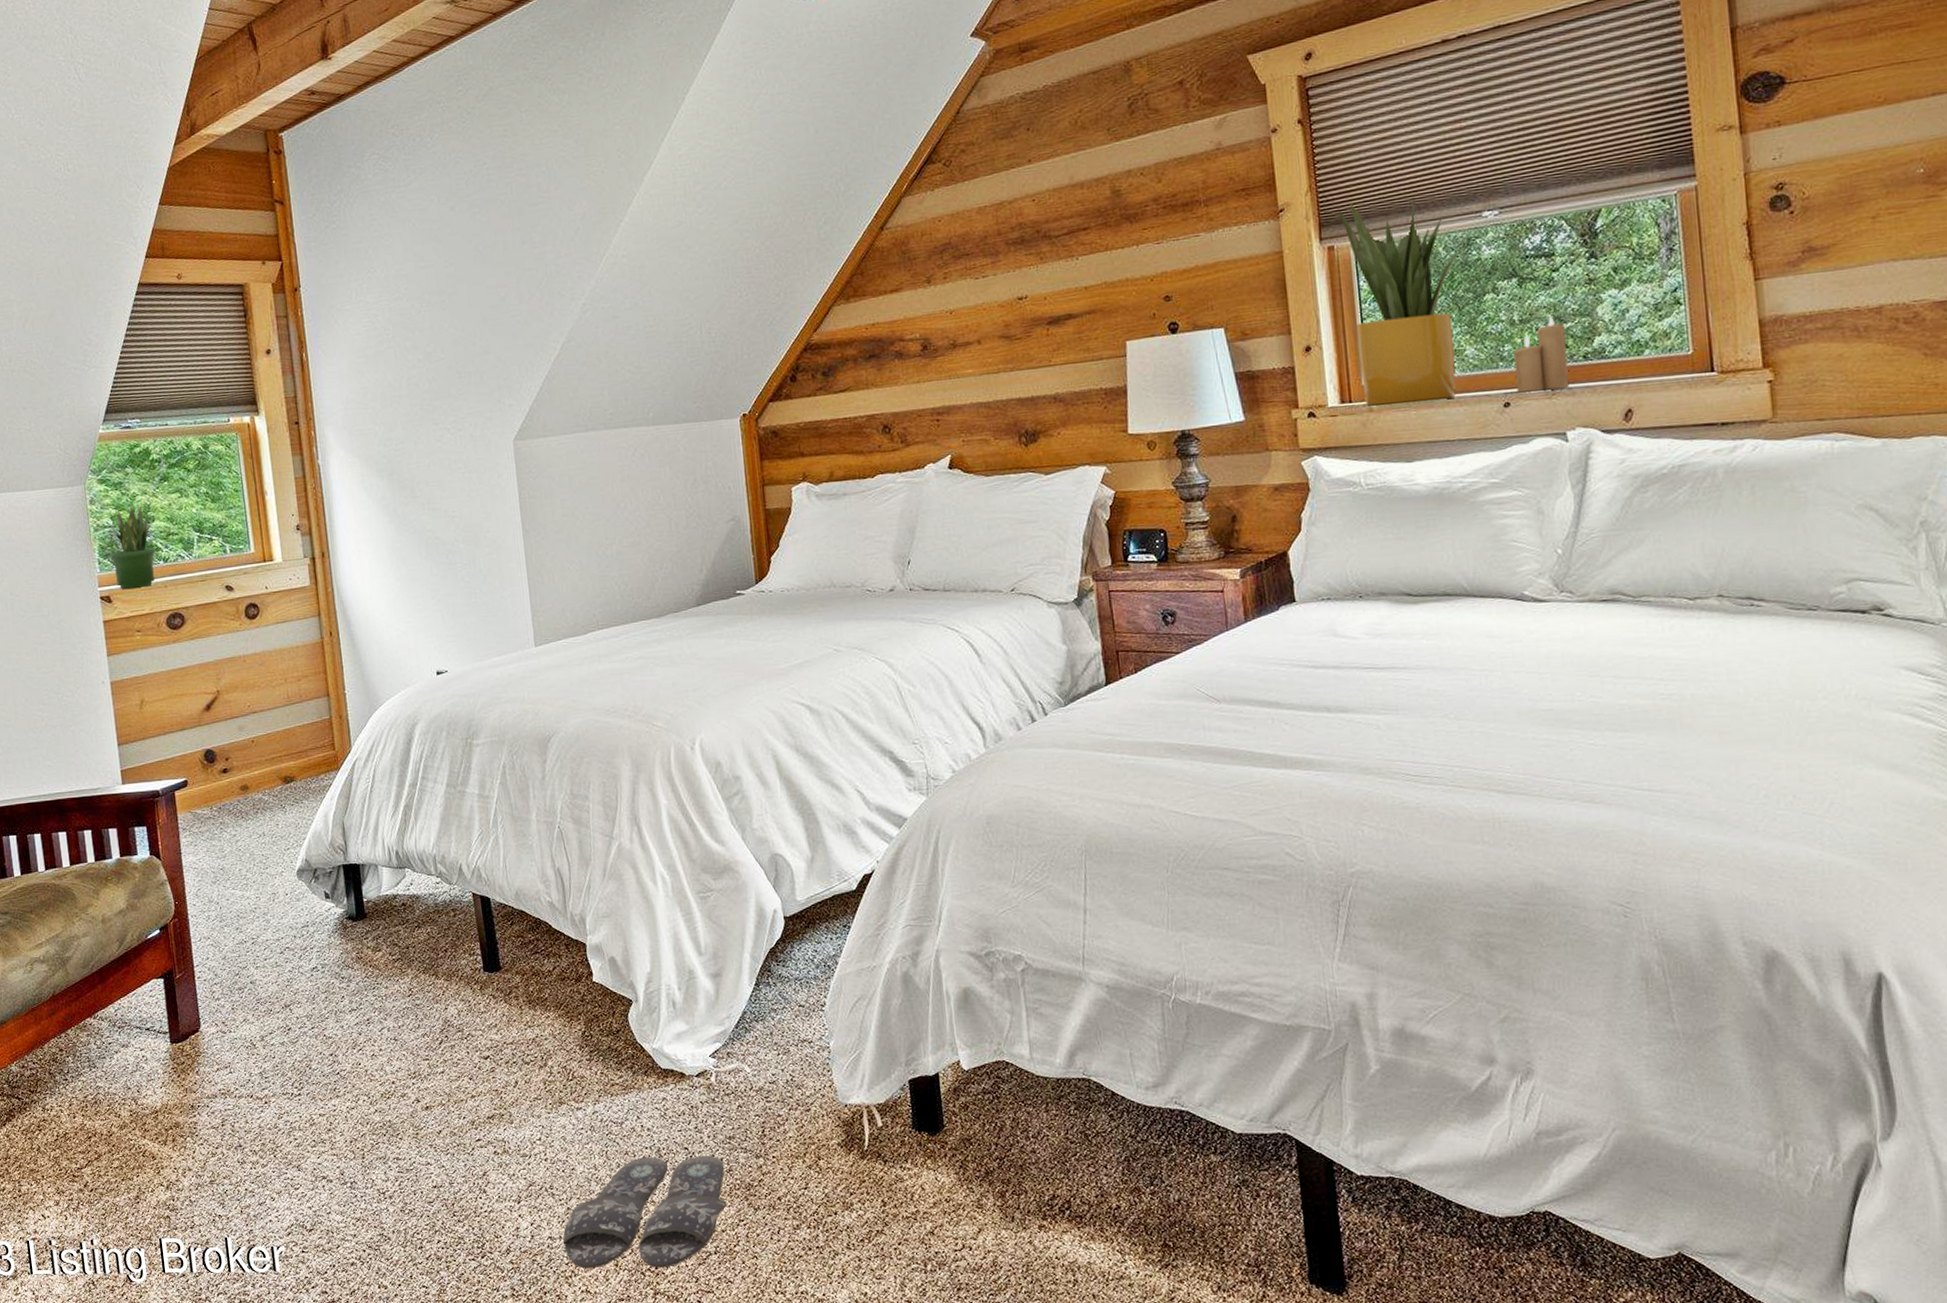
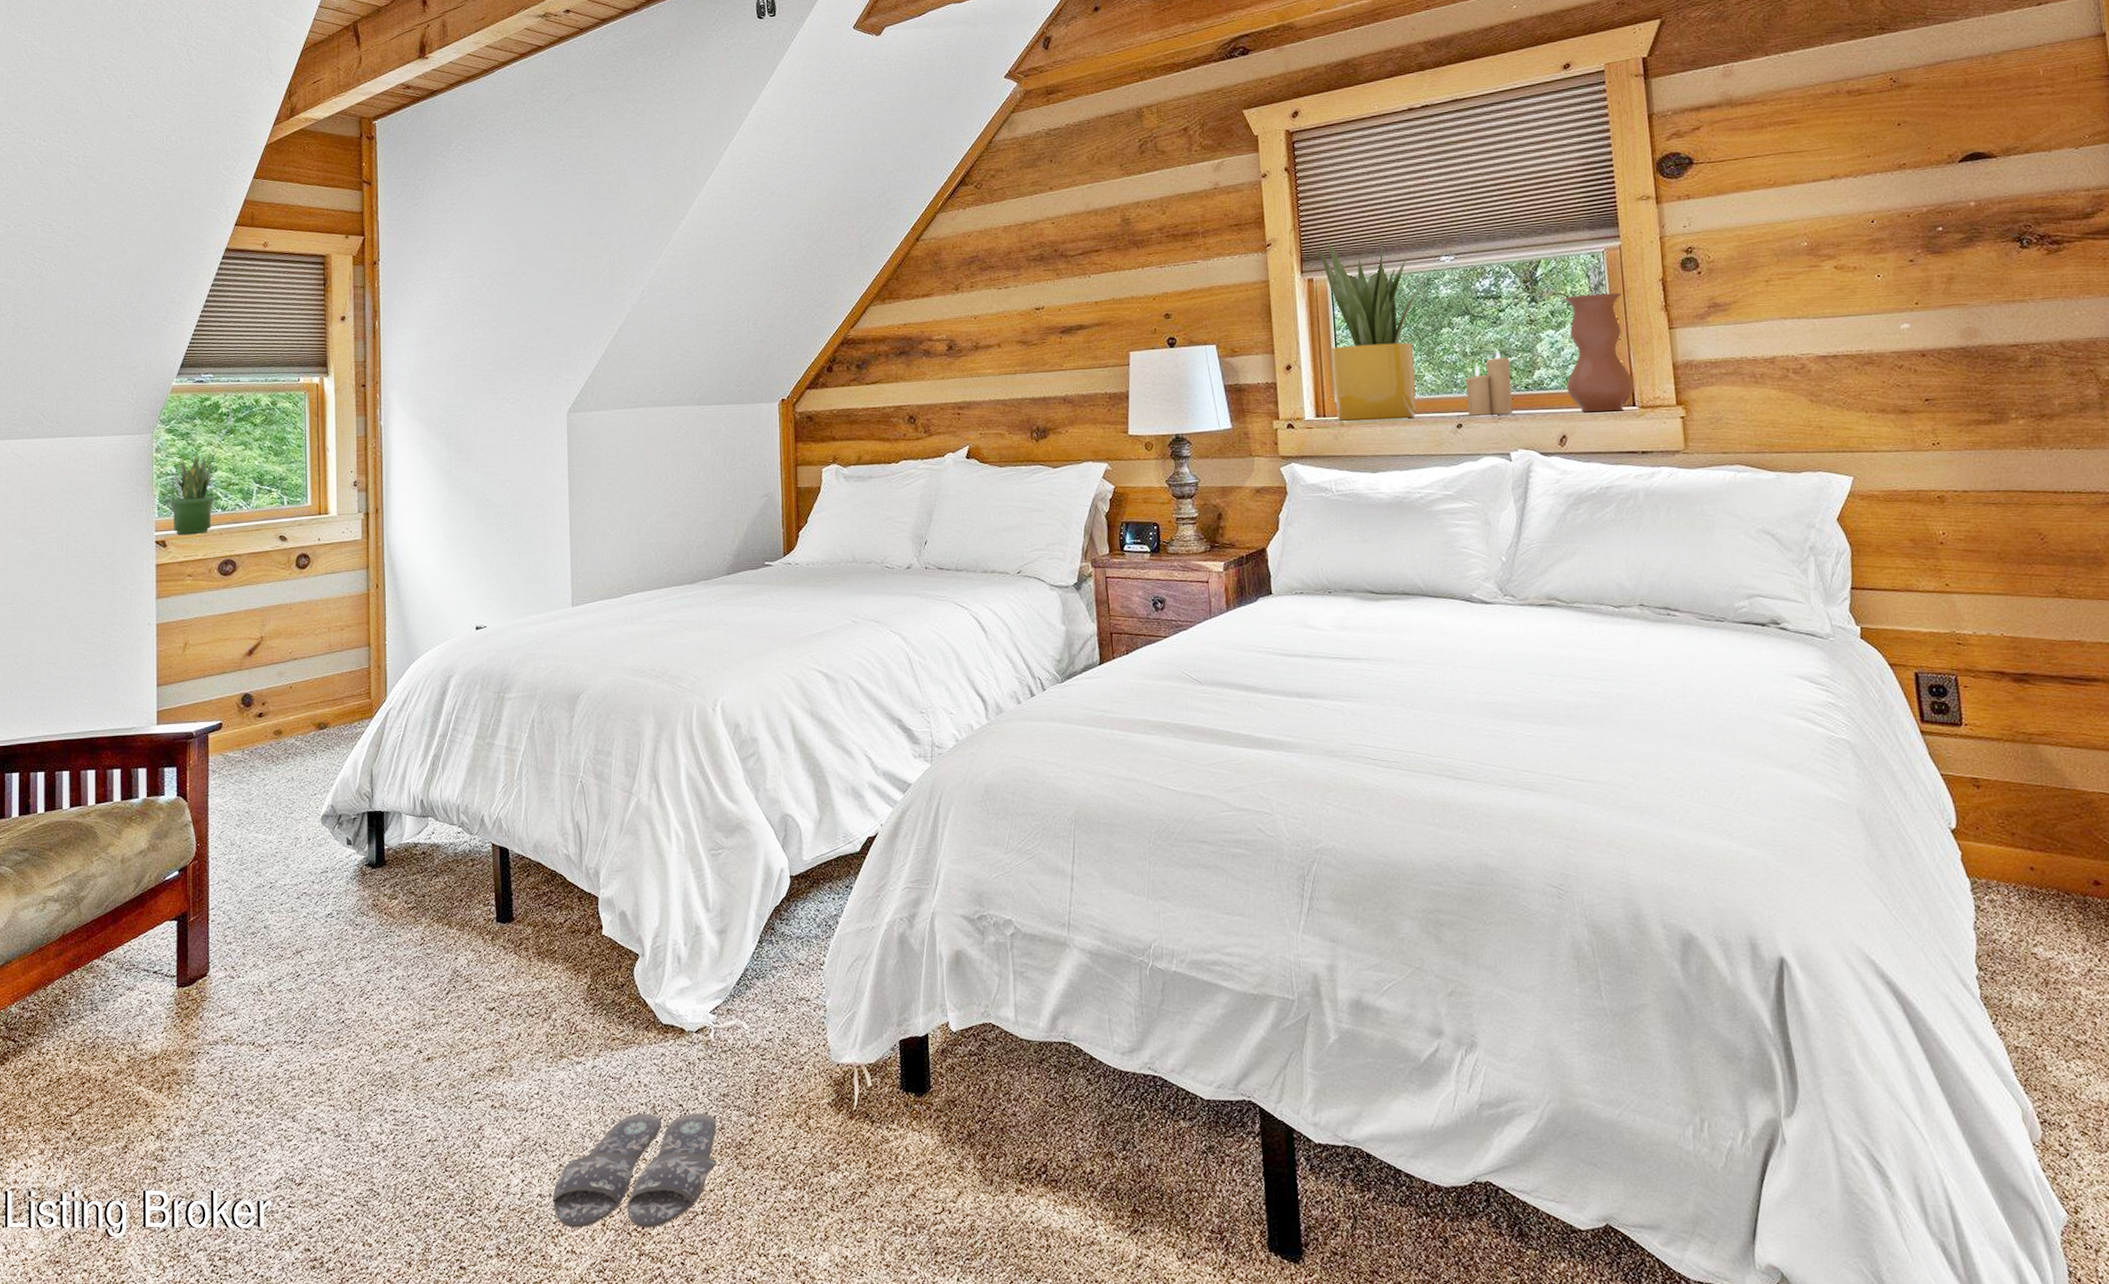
vase: none [1628,241,1712,382] -> present [1563,292,1634,413]

